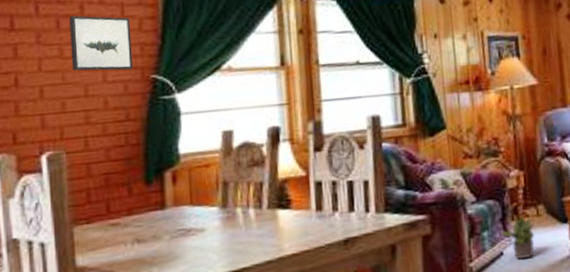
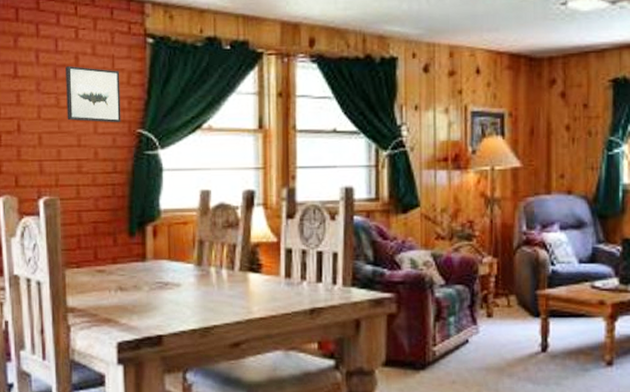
potted plant: present [500,216,535,260] -> none [467,305,504,350]

